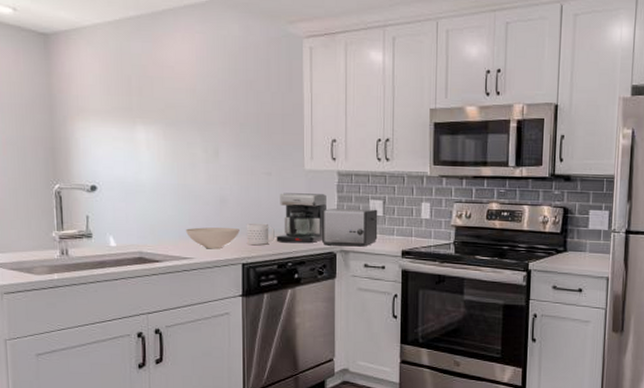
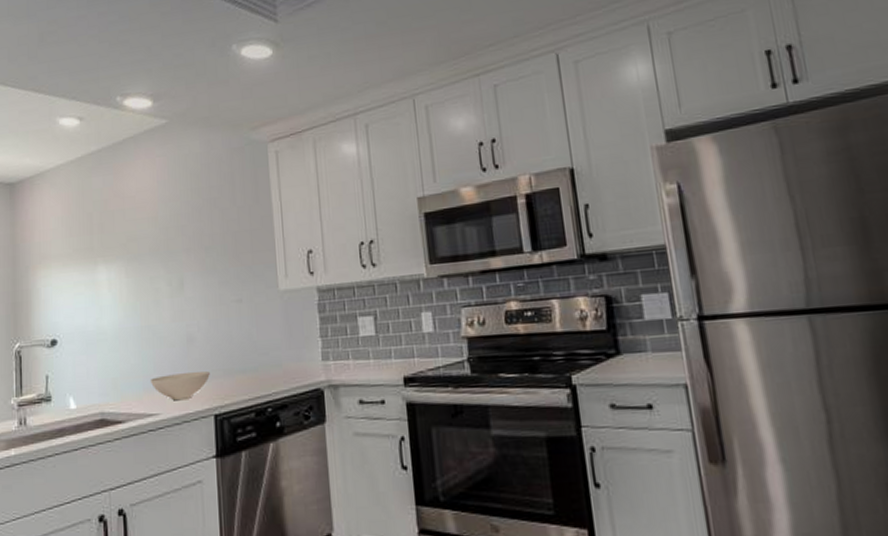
mug: present [246,223,275,246] -> none [217,361,250,391]
coffee maker: present [276,193,326,244] -> none [251,317,308,384]
toaster: present [322,208,378,247] -> none [303,328,372,381]

